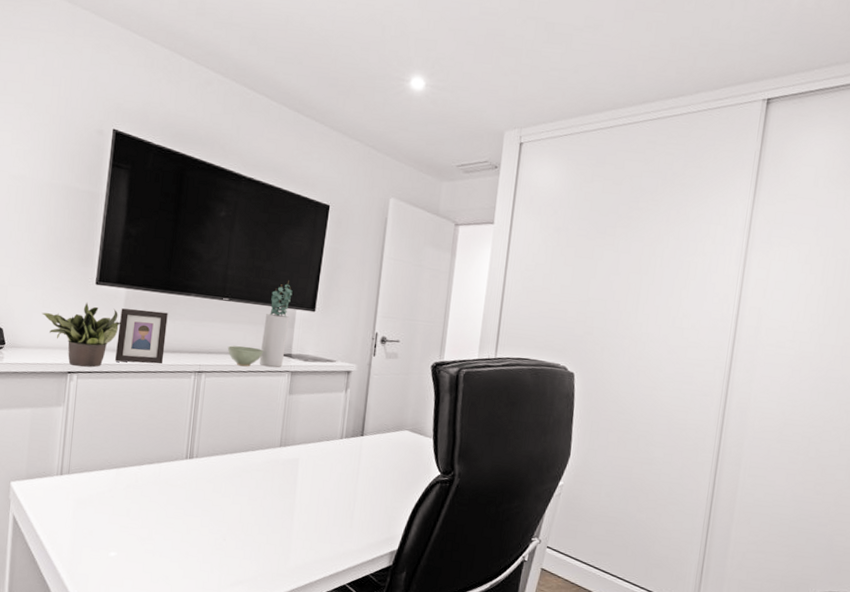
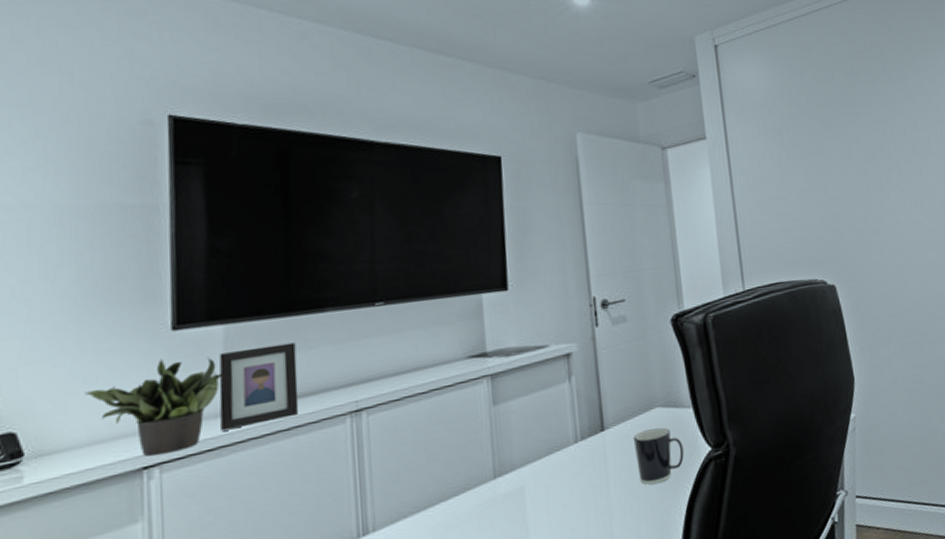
bowl: present [227,345,263,367] -> none [393,356,447,388]
vase: present [259,280,293,368] -> none [440,259,477,379]
mug: none [381,444,419,487] -> present [633,427,684,485]

